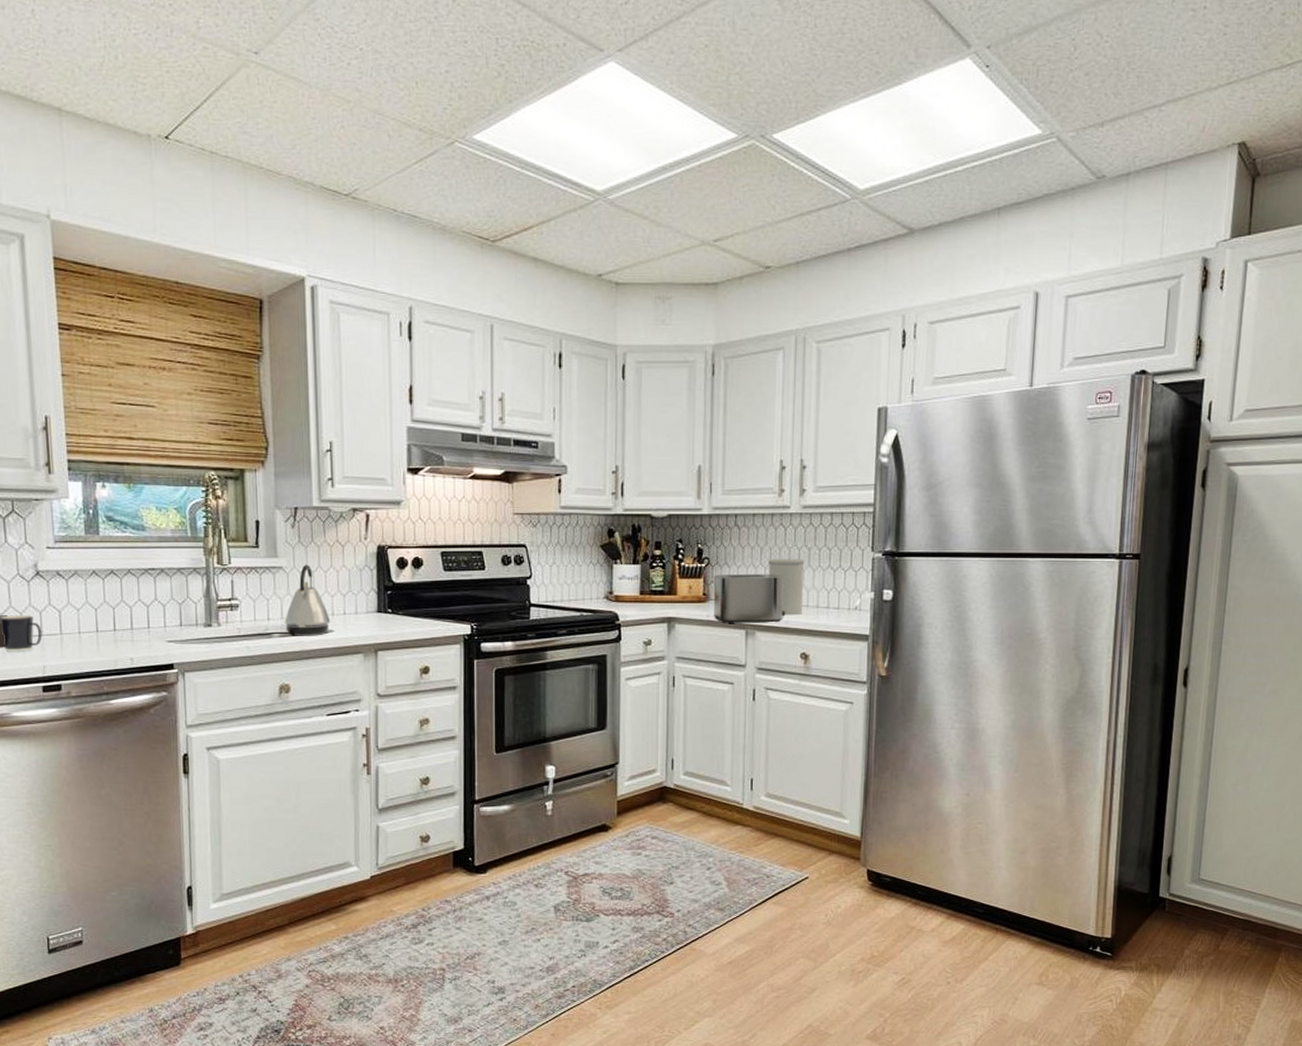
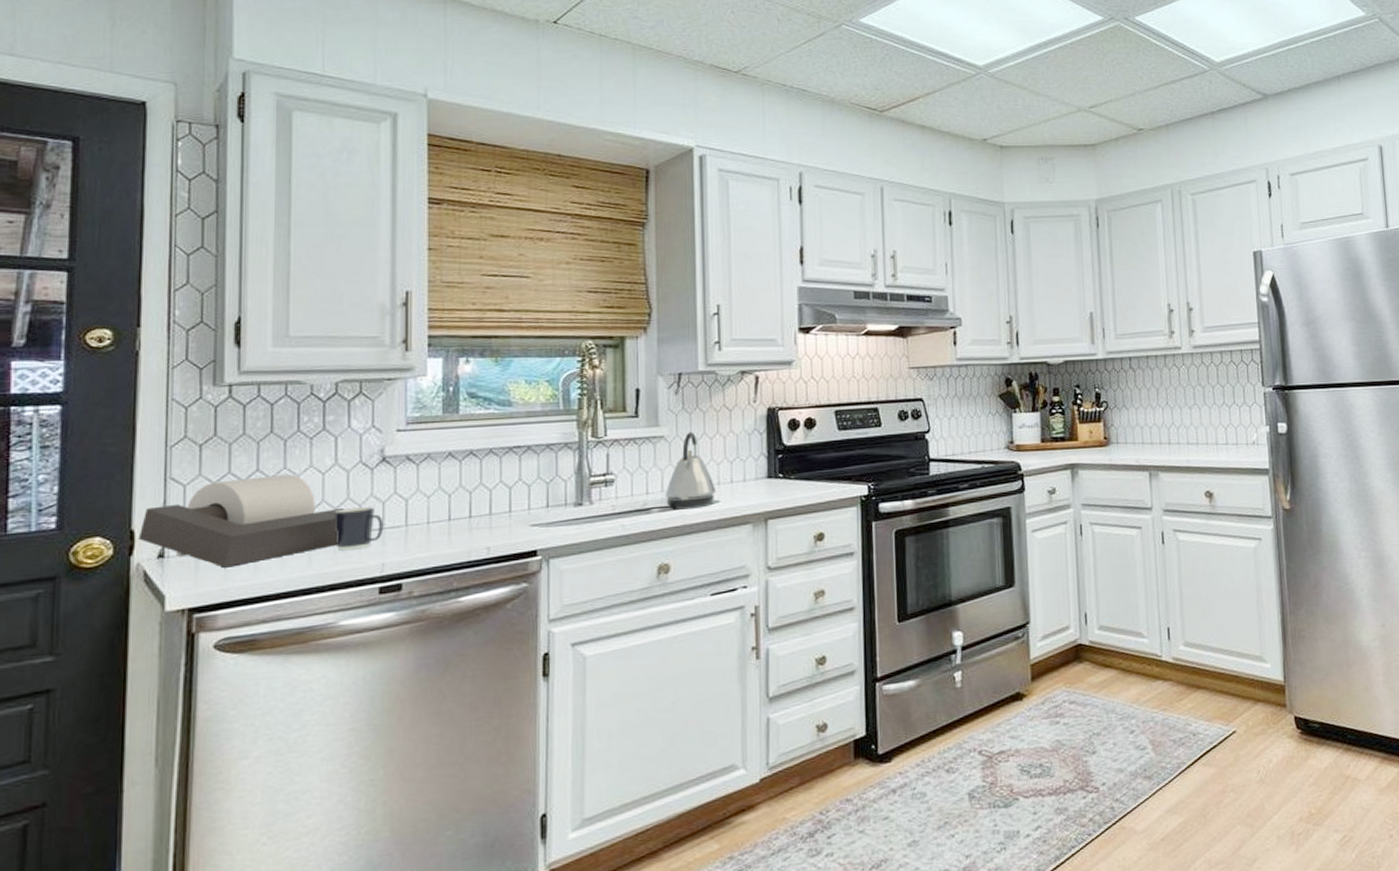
toaster: present [713,573,786,624] -> none [1113,413,1187,467]
canister: present [768,558,805,616] -> none [1165,397,1202,455]

